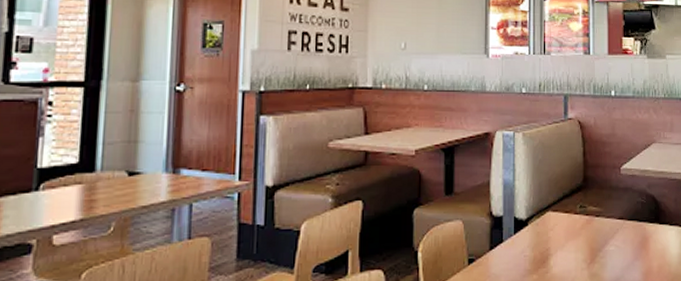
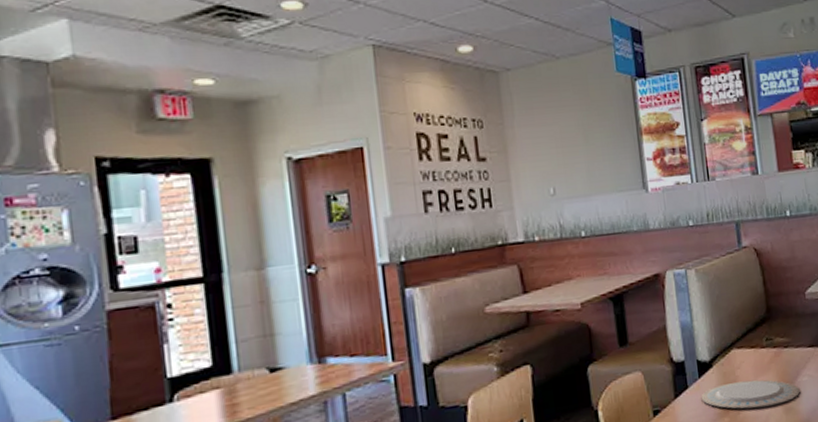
plate: none [514,242,606,270] -> present [701,379,800,409]

